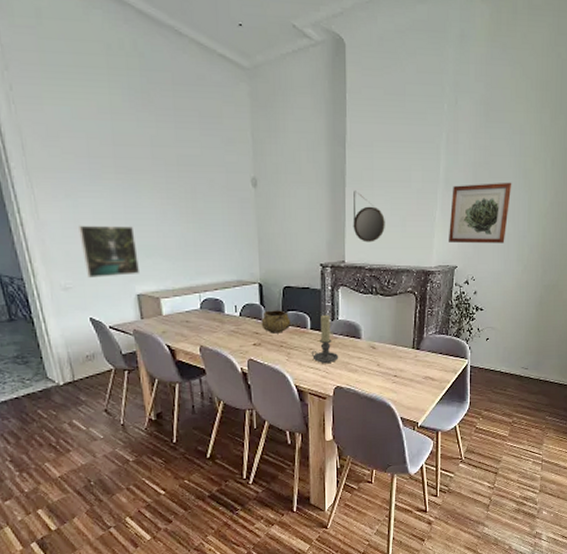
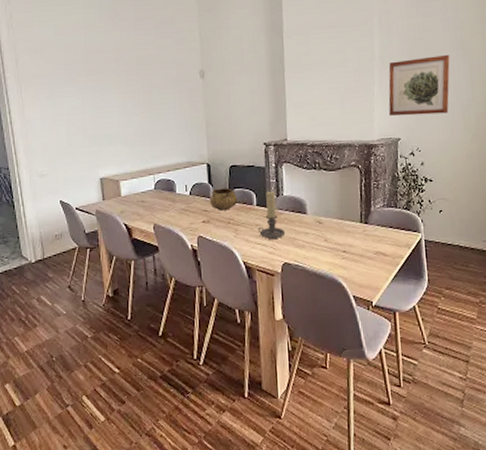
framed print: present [79,225,141,278] -> none [55,119,104,165]
home mirror: present [353,190,385,242] -> none [292,74,325,121]

